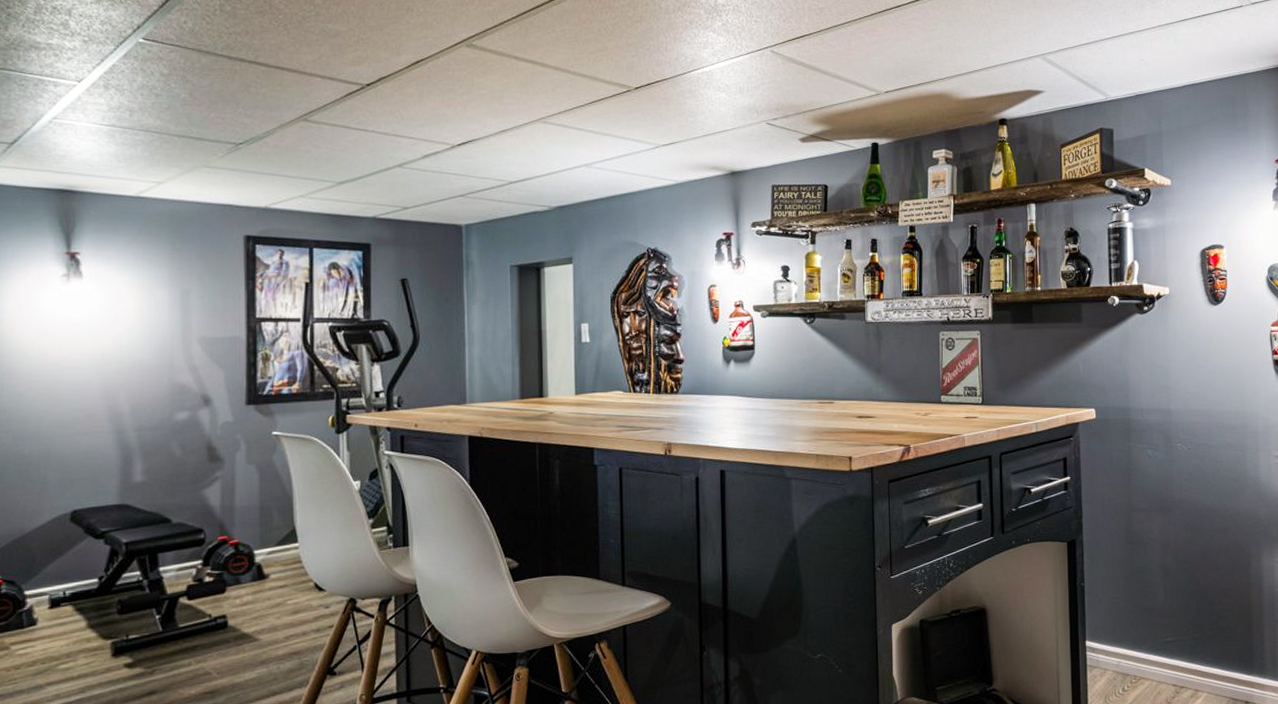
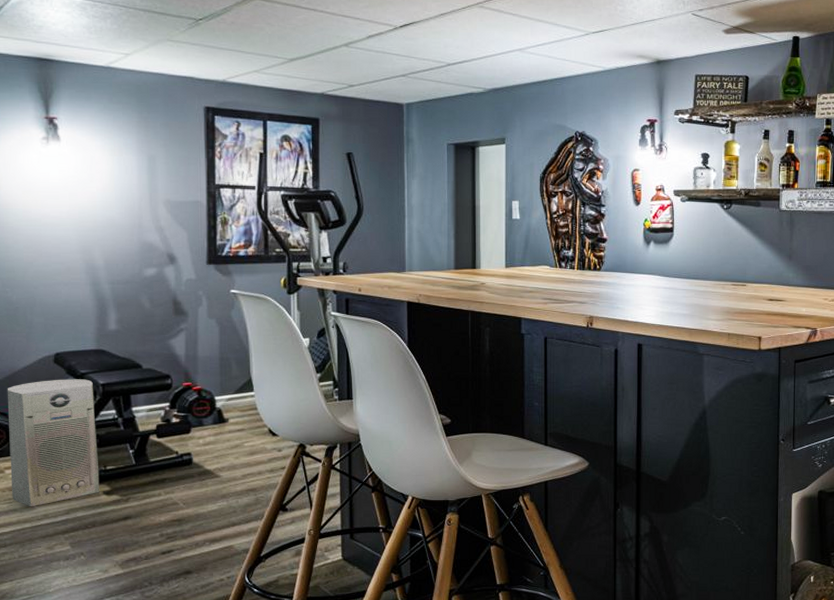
air purifier: none [15,538,121,687] -> present [7,379,100,507]

